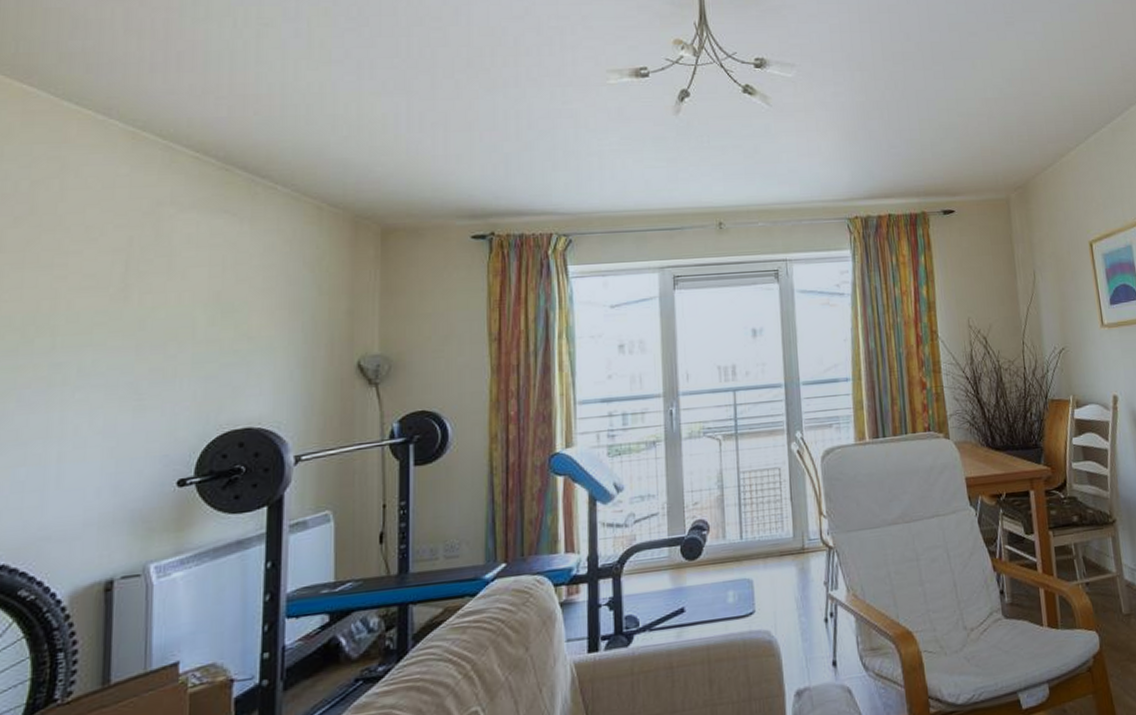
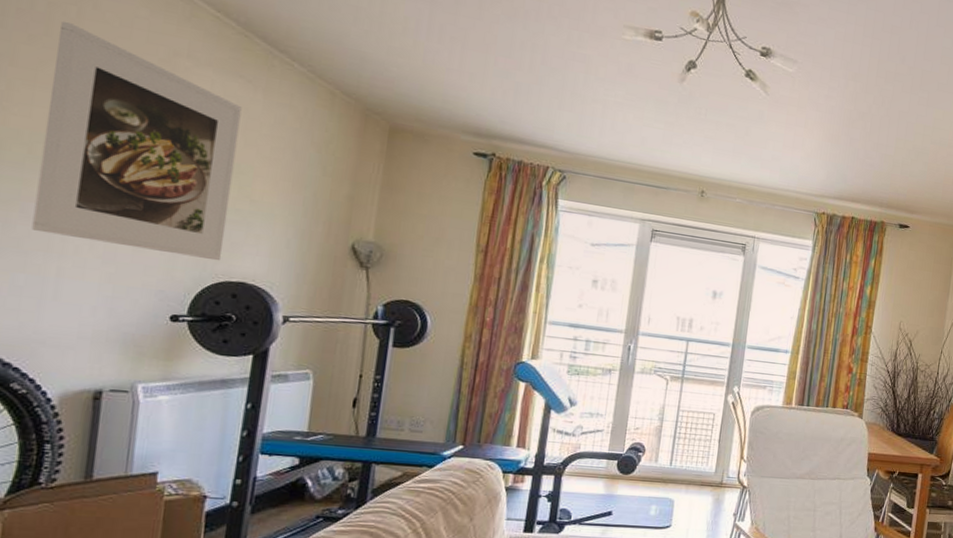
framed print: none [29,196,230,419] -> present [31,21,242,261]

